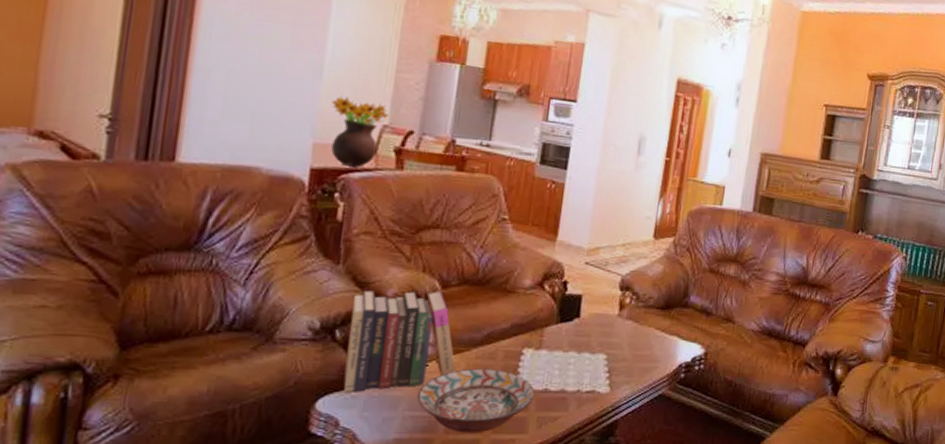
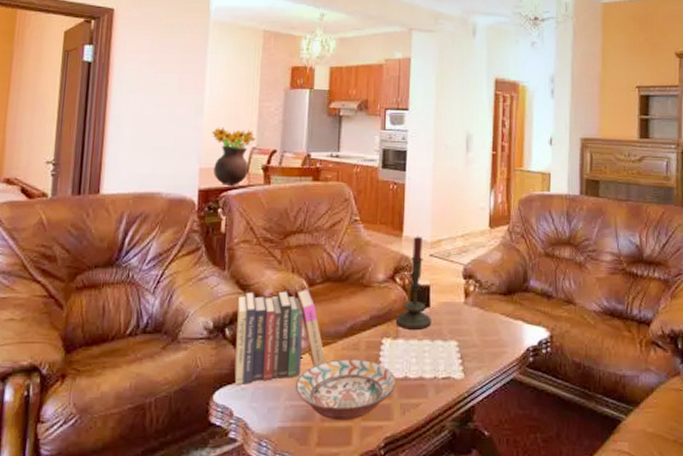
candle: none [540,240,580,341] -> present [396,234,431,329]

